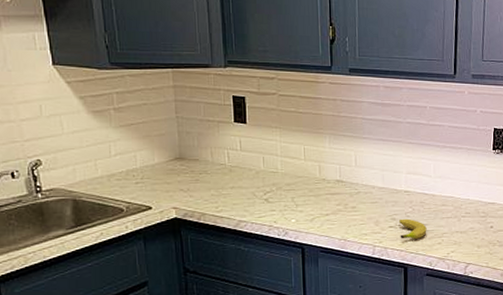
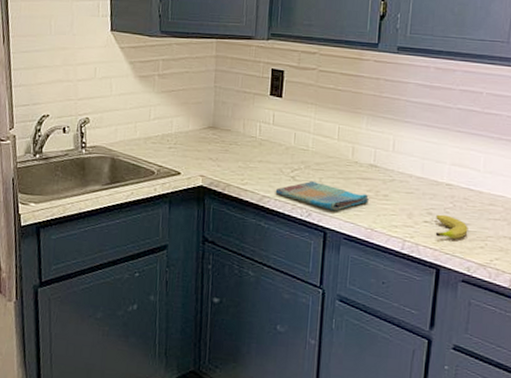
dish towel: none [251,201,340,227] -> present [275,180,370,211]

